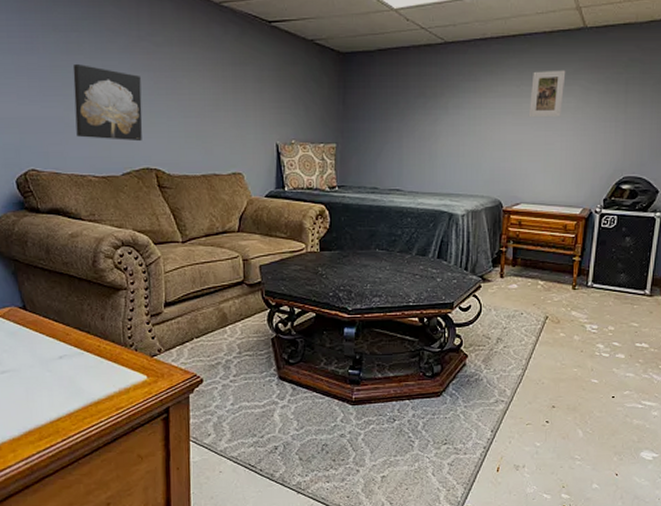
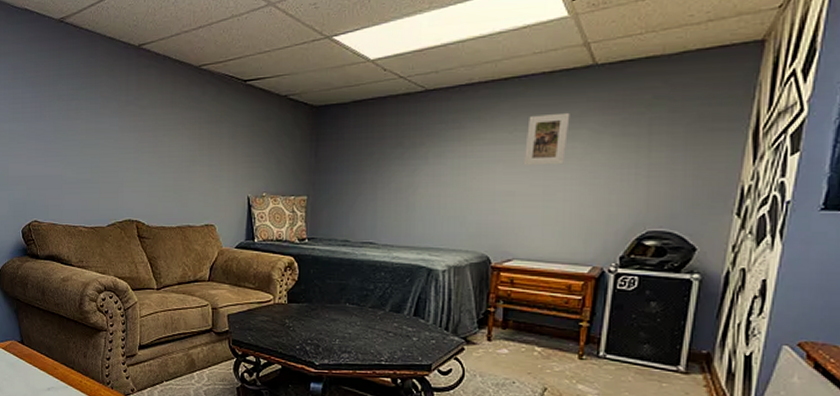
wall art: present [72,63,143,142] -> none [71,127,127,196]

